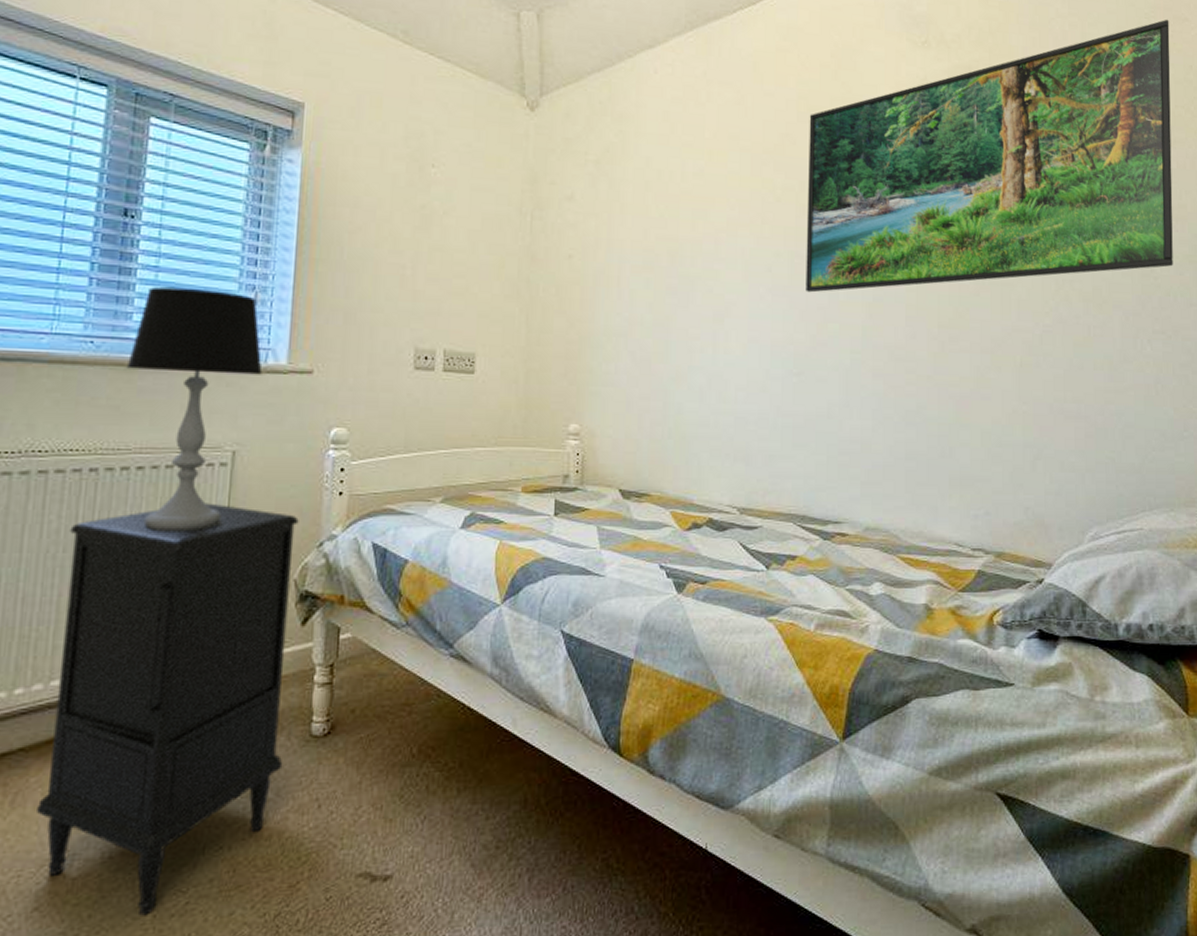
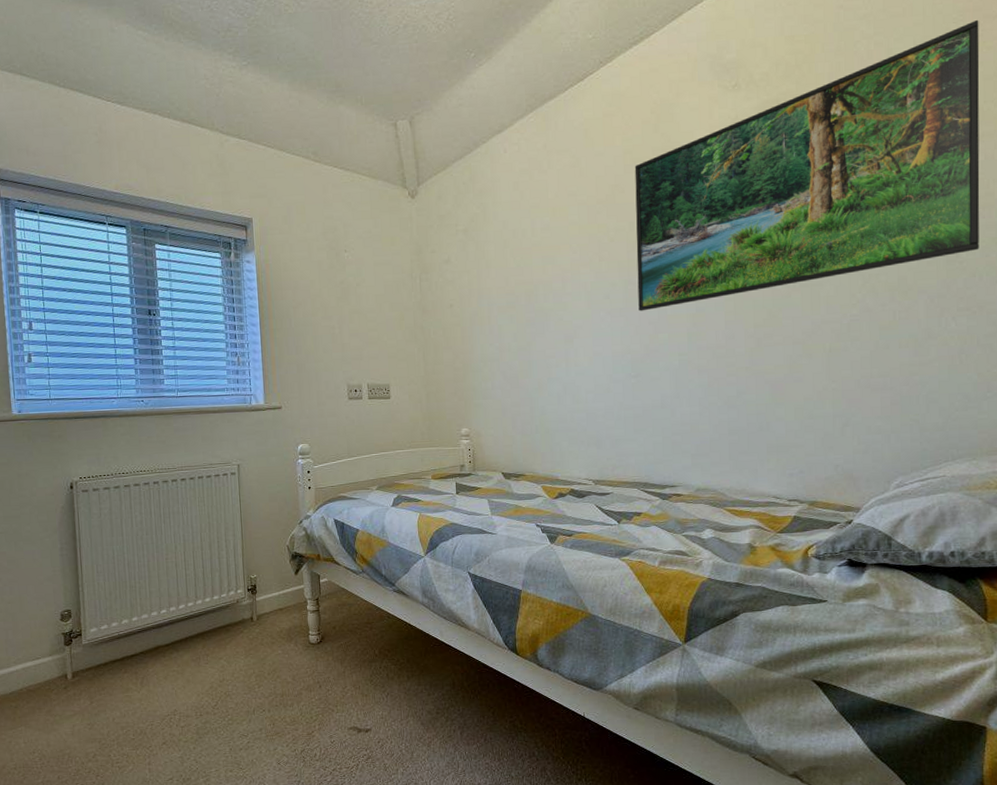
nightstand: present [37,503,299,916] -> none [148,499,295,749]
table lamp: present [125,286,263,531] -> none [165,358,249,519]

